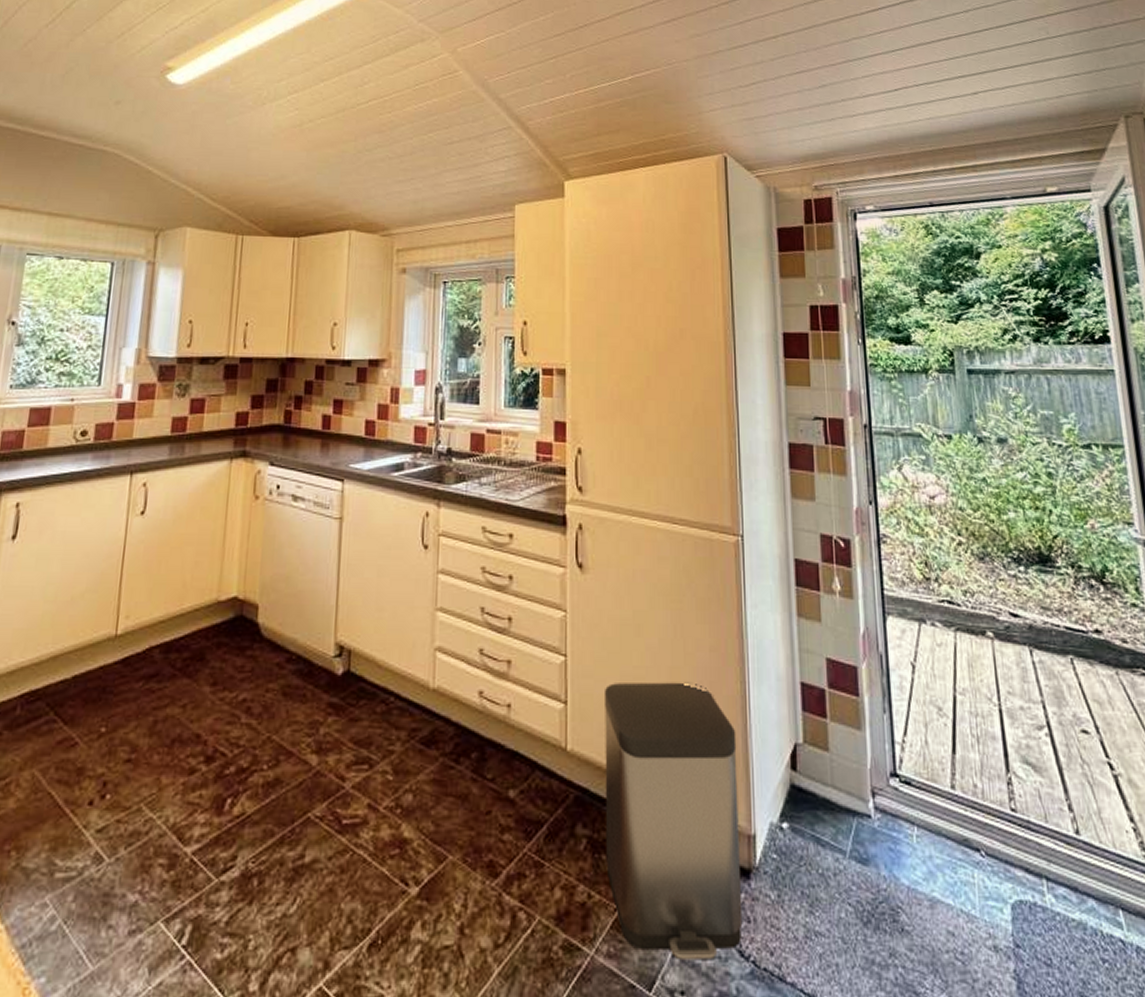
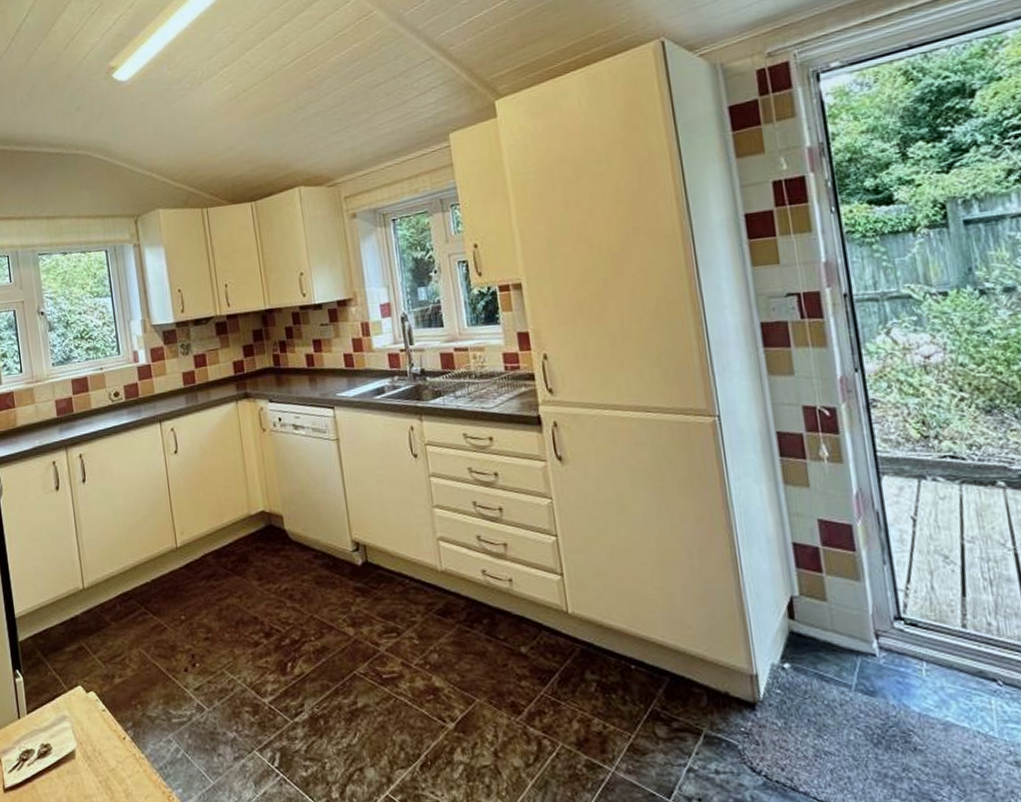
pedal bin: present [605,683,743,961] -> none [597,551,752,775]

